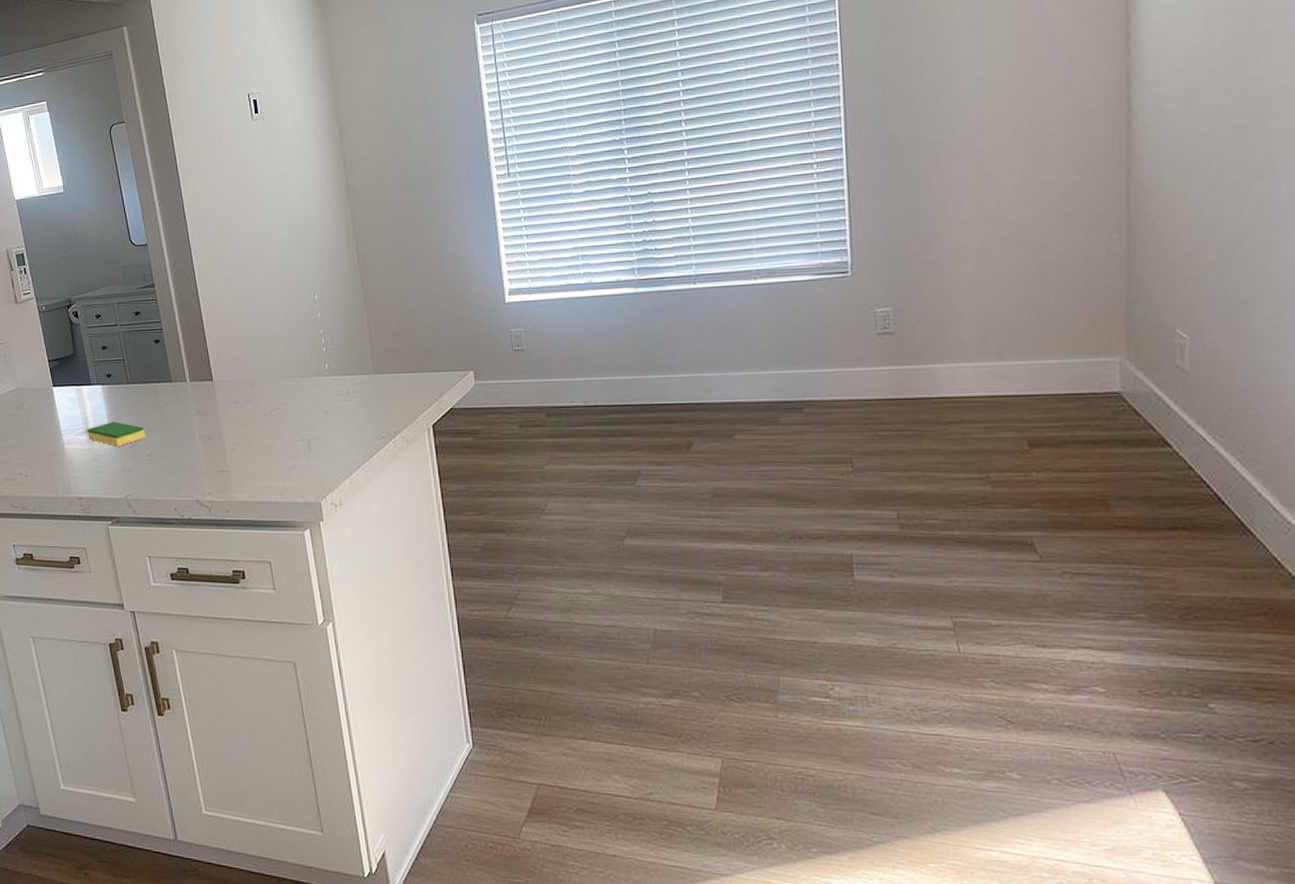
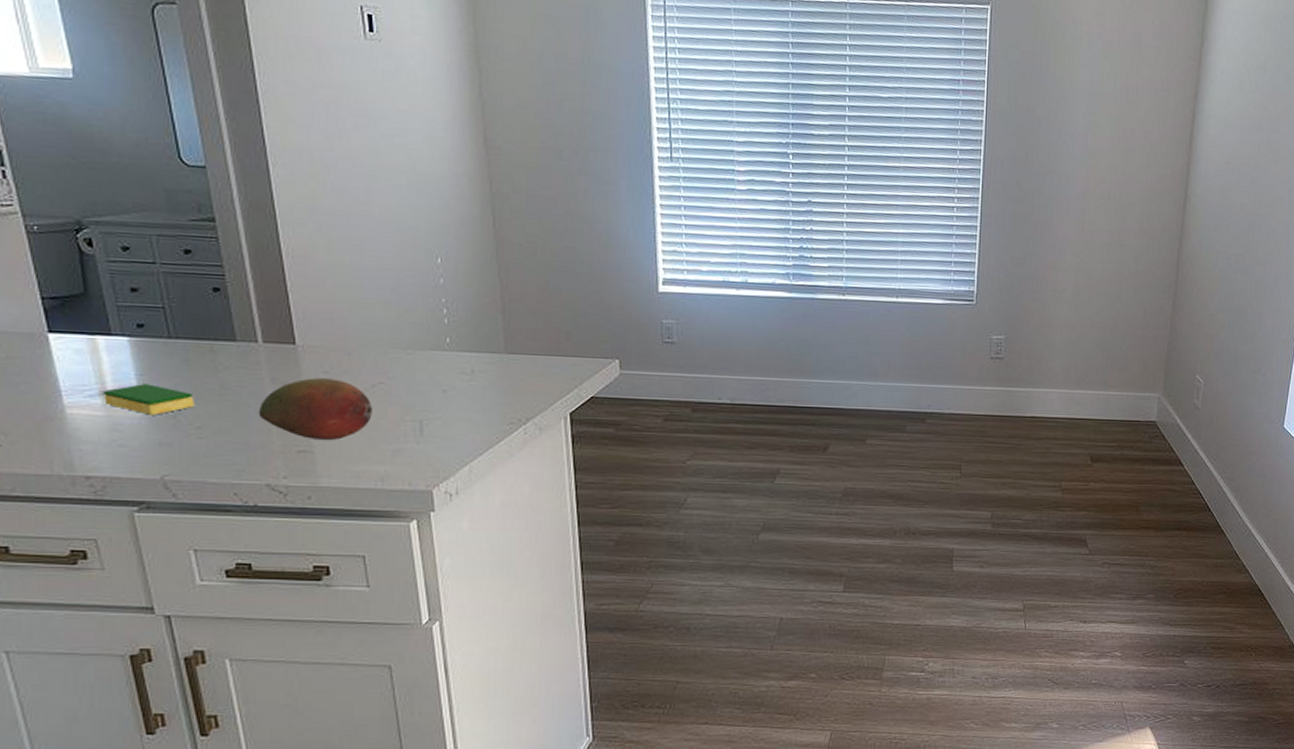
fruit: none [189,407,271,460] -> present [258,378,372,440]

